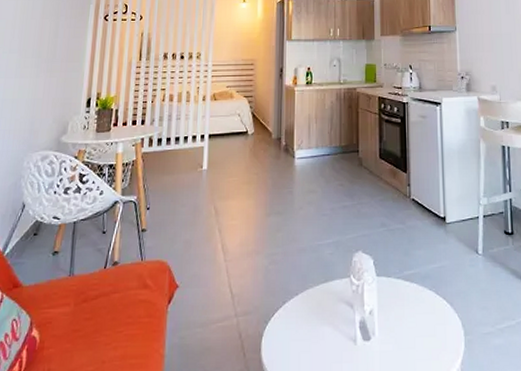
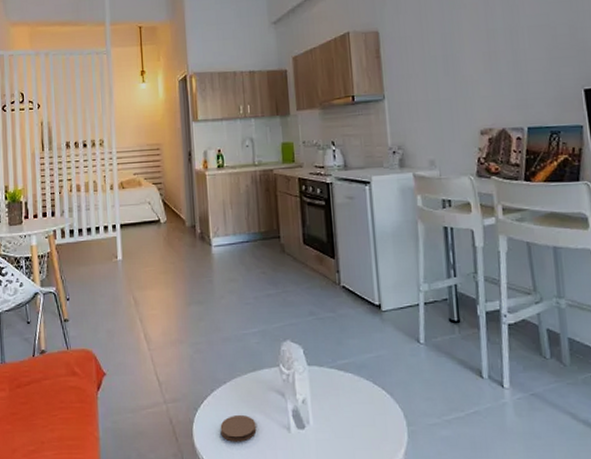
coaster: none [289,328,324,356] -> present [220,415,257,442]

